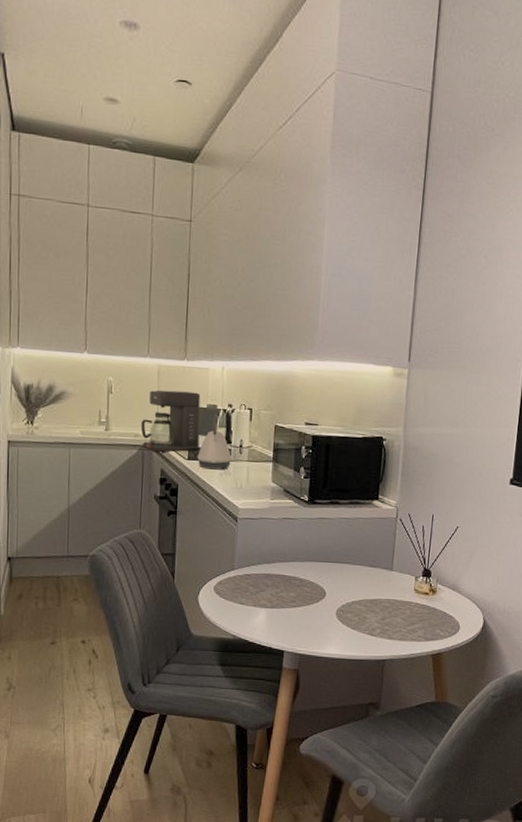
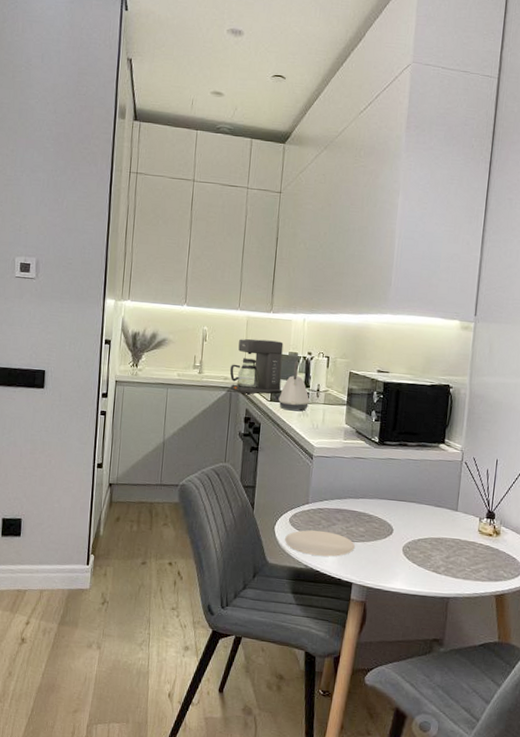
plate: none [210,597,286,625] -> present [285,530,355,557]

